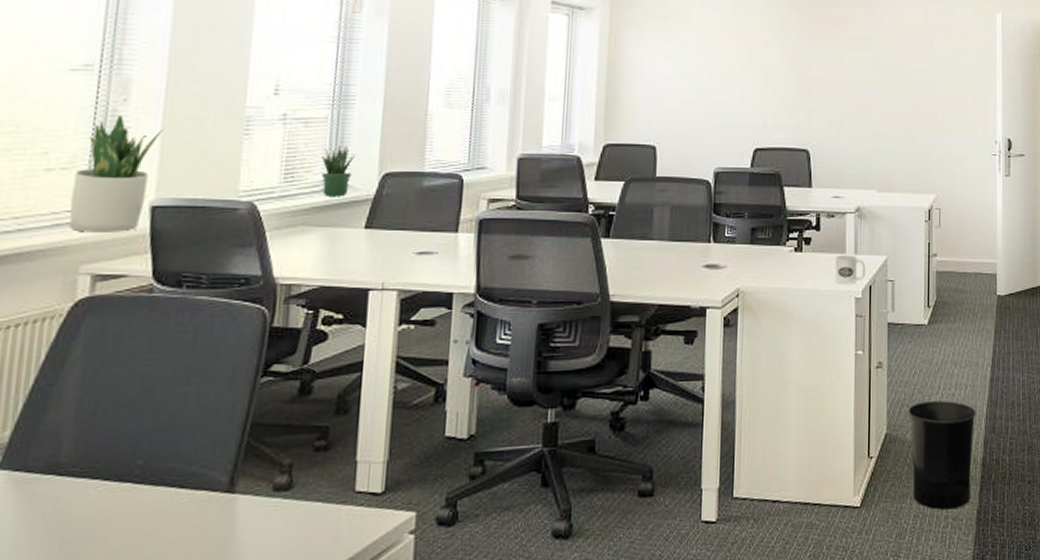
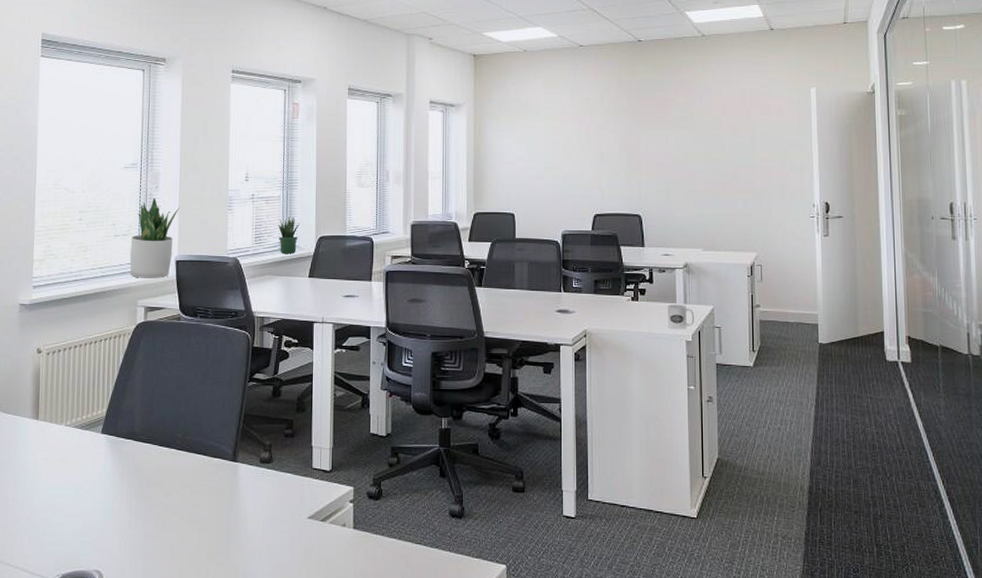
waste bin: present [908,401,977,509] -> none [737,433,803,528]

